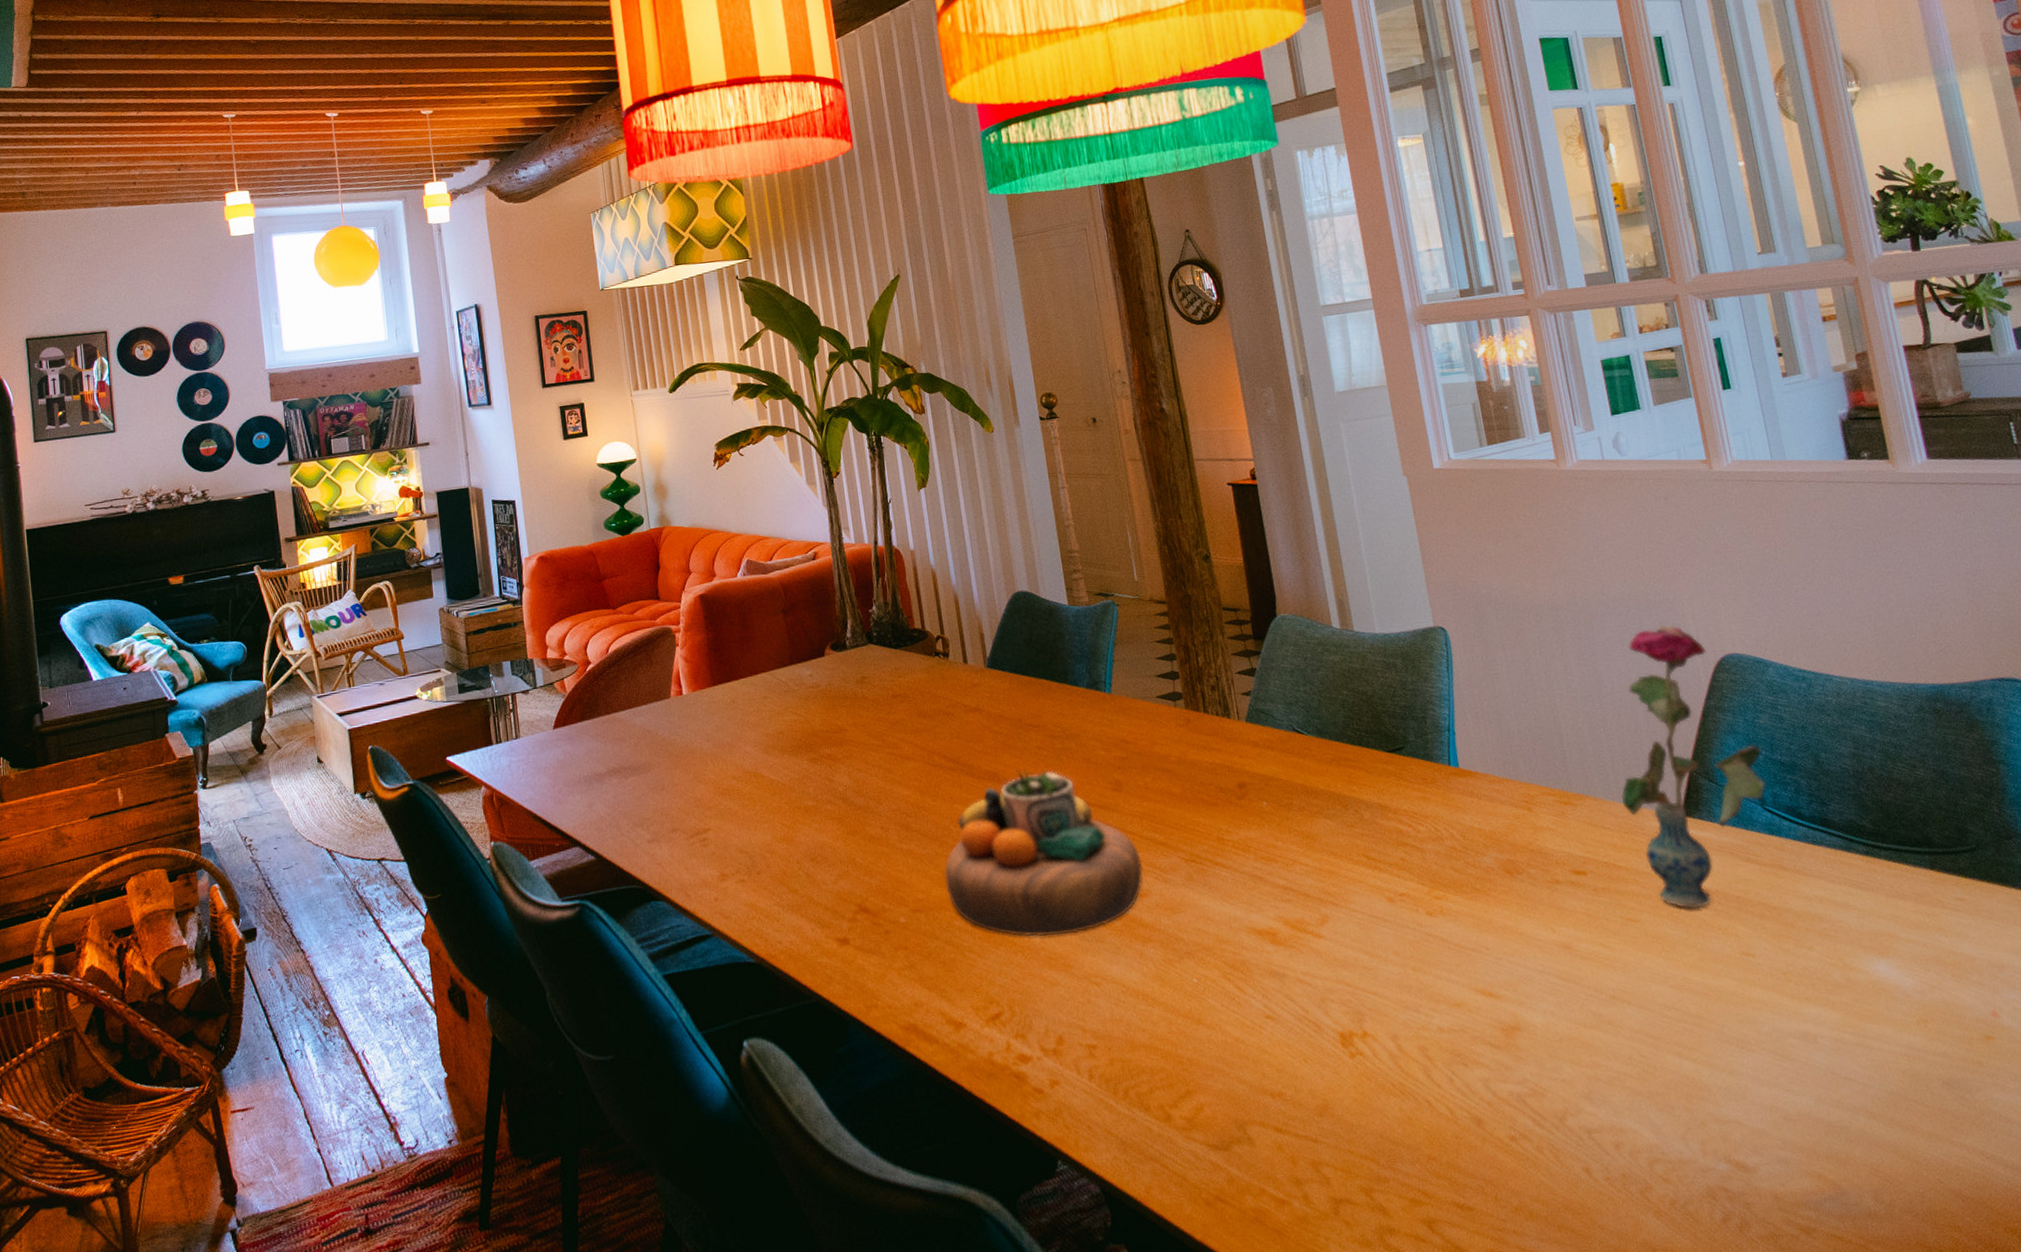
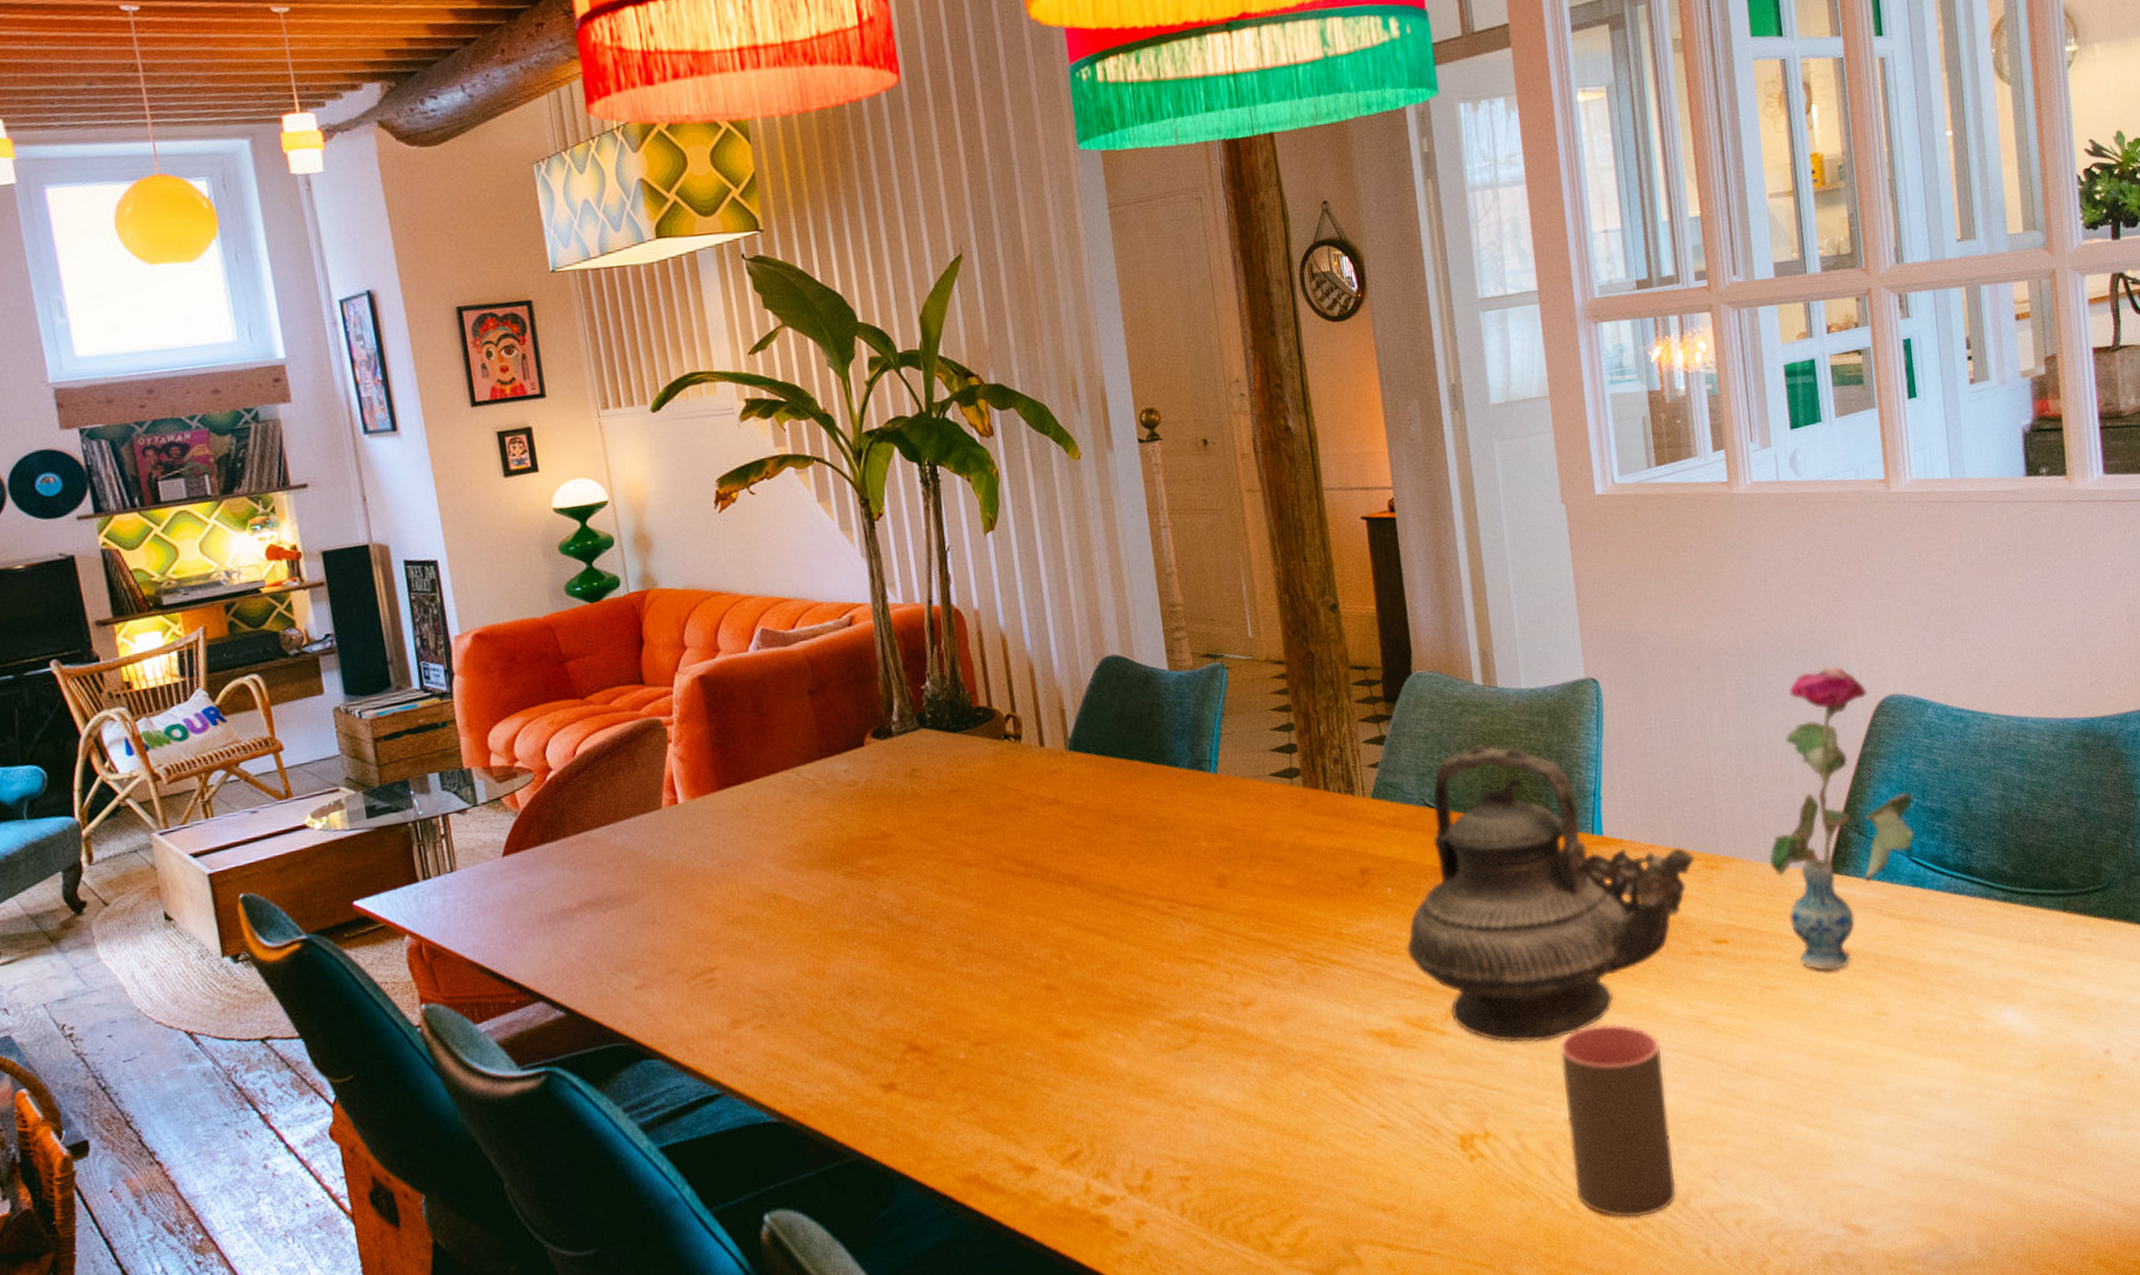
decorative bowl: present [944,769,1143,937] -> none [1013,868,1248,1063]
teapot: none [1281,676,1549,953] -> present [1405,739,1695,1043]
cup: none [1429,939,1553,1130] -> present [1559,1023,1677,1218]

